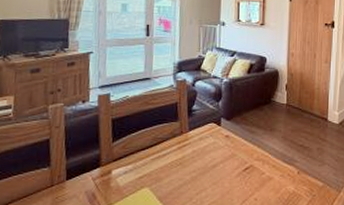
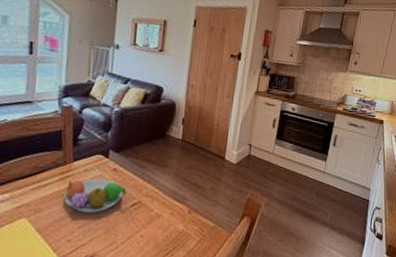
fruit bowl: none [182,145,239,179] -> present [64,178,126,213]

